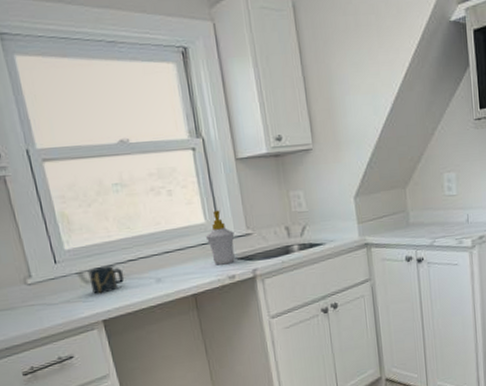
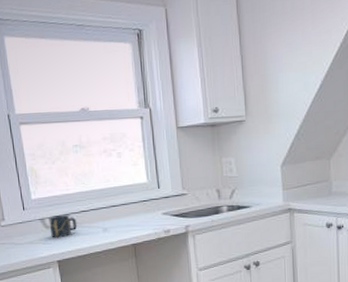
soap bottle: present [205,210,235,265] -> none [146,172,172,220]

